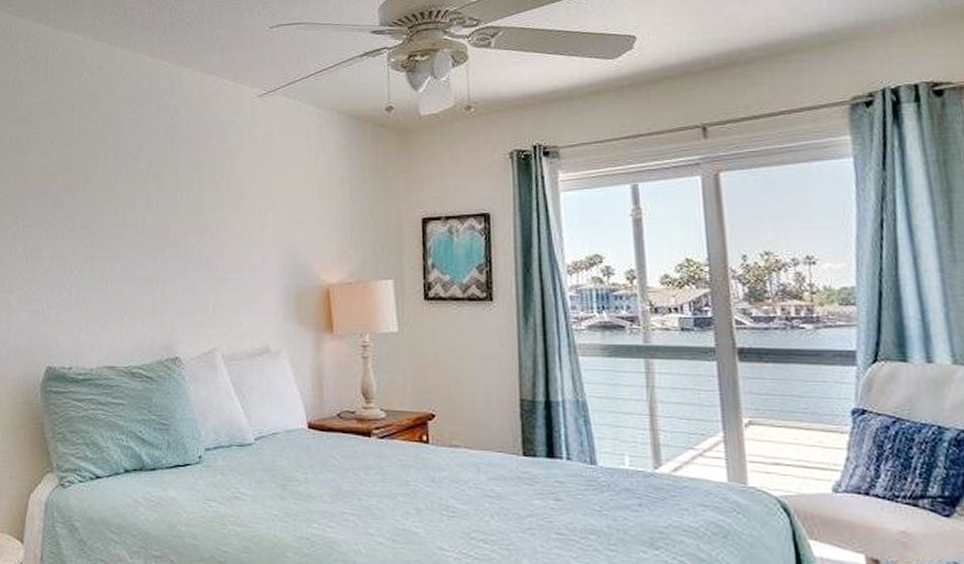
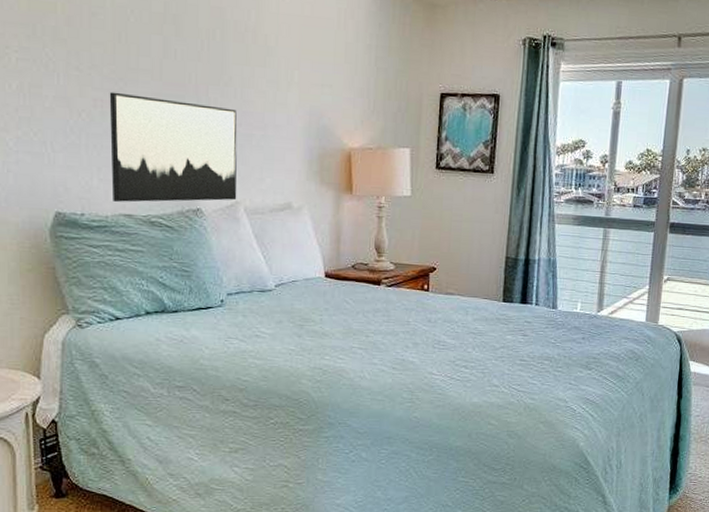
wall art: none [97,248,215,354] -> present [109,92,237,202]

